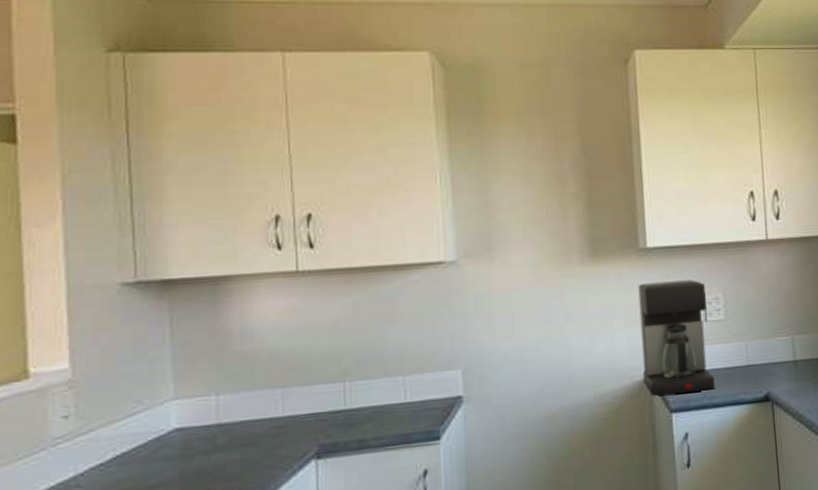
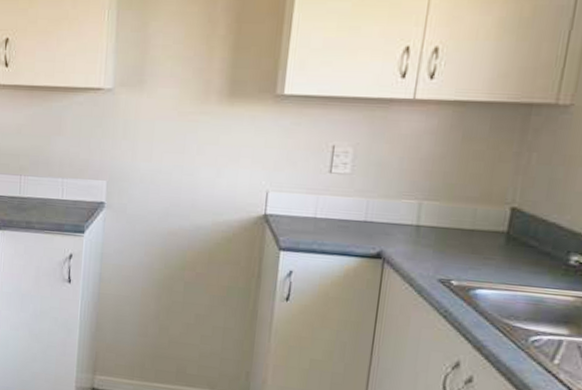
coffee maker: present [638,280,715,397] -> none [258,128,336,237]

